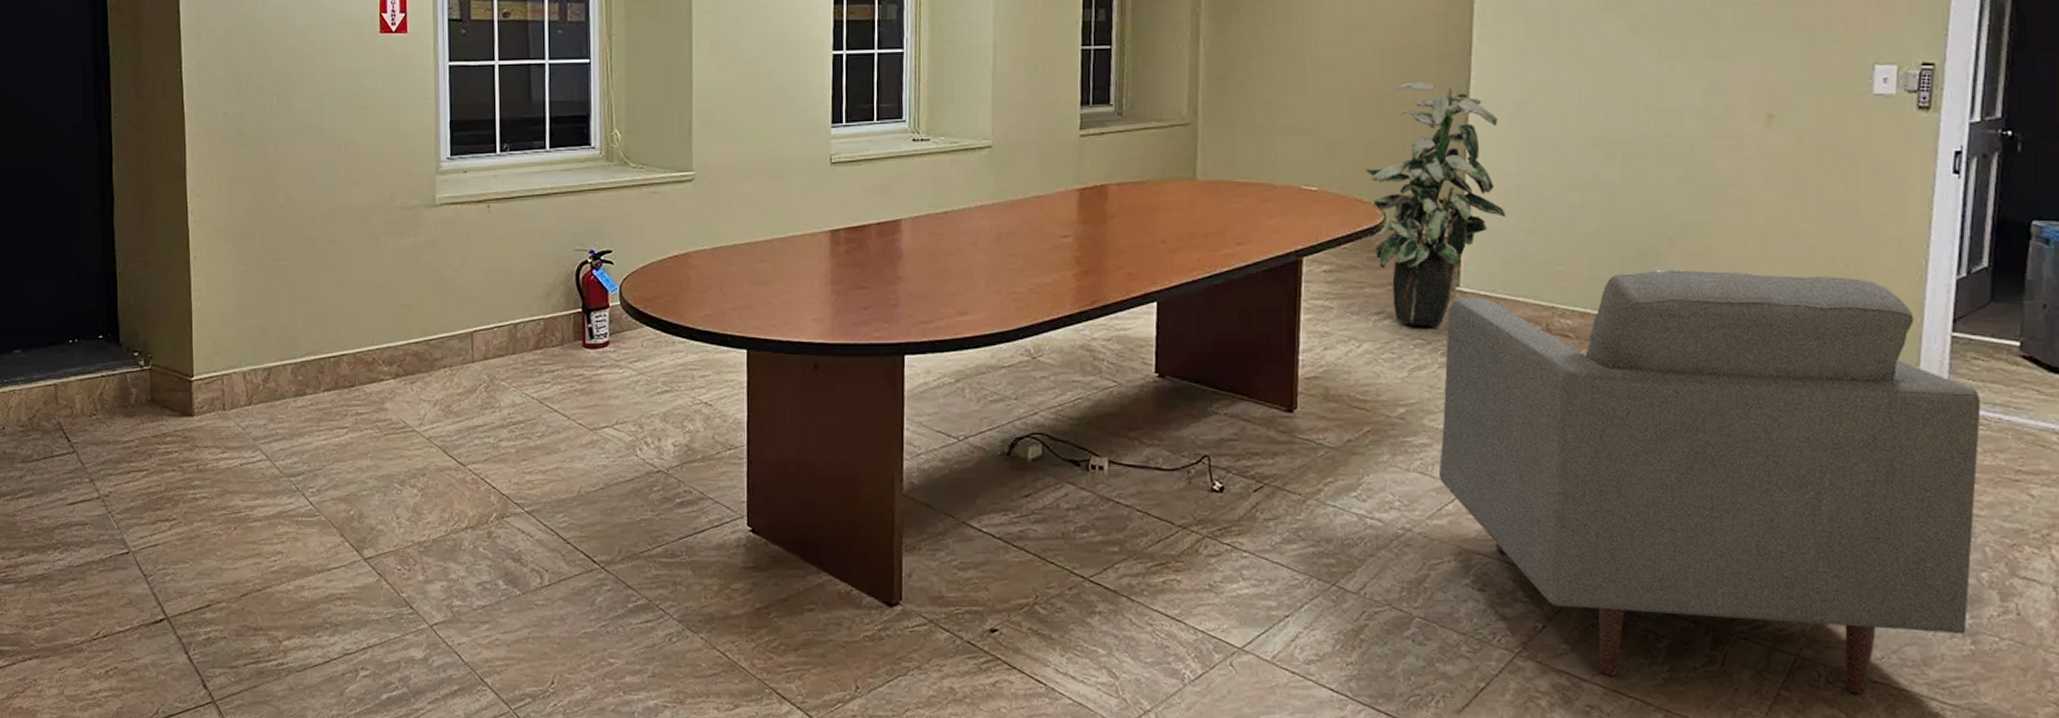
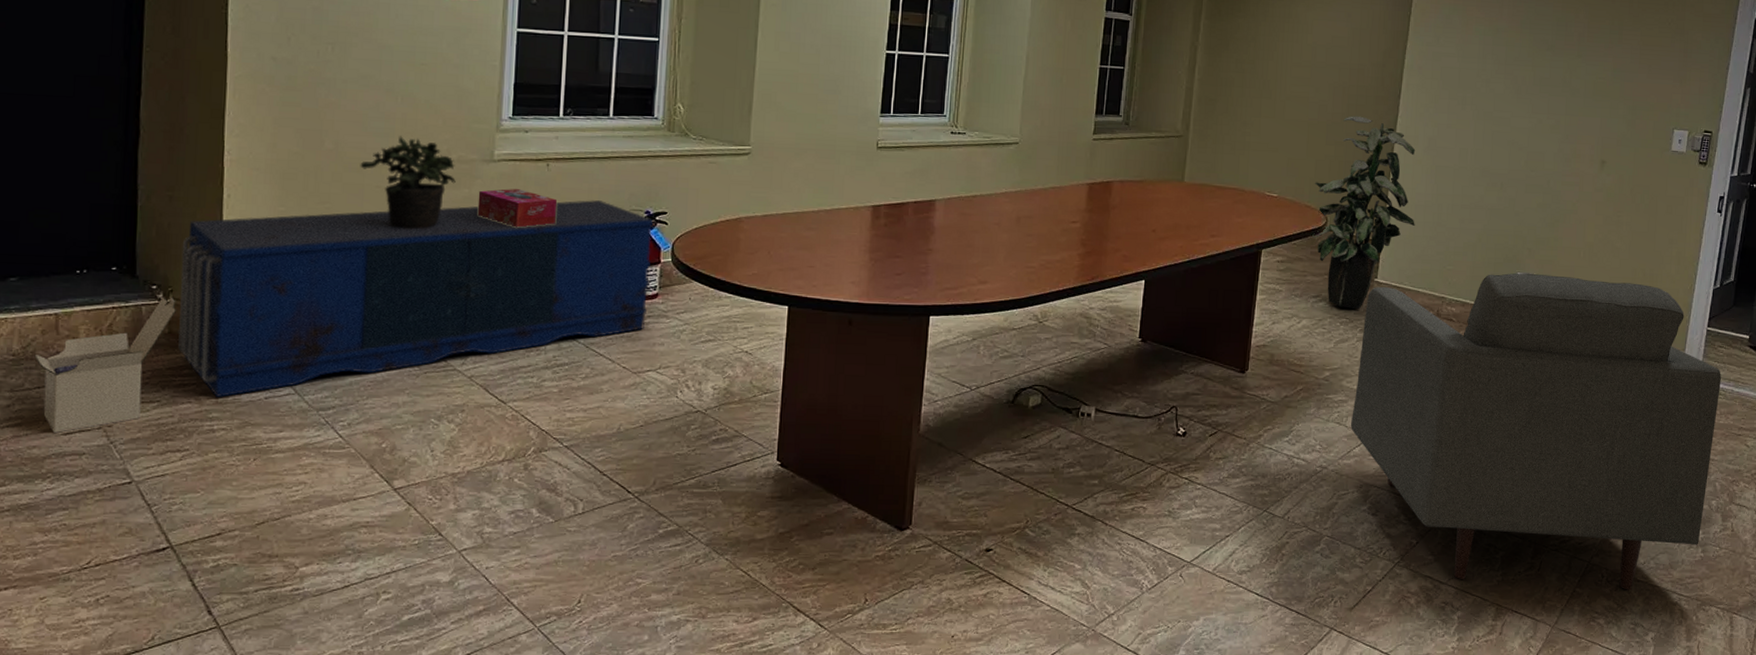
cardboard box: none [39,363,157,504] -> present [34,297,177,434]
shipping container: none [157,242,599,464] -> present [177,200,653,397]
potted plant: none [310,185,401,284] -> present [360,136,456,230]
tissue box: none [423,234,500,276] -> present [477,189,556,228]

